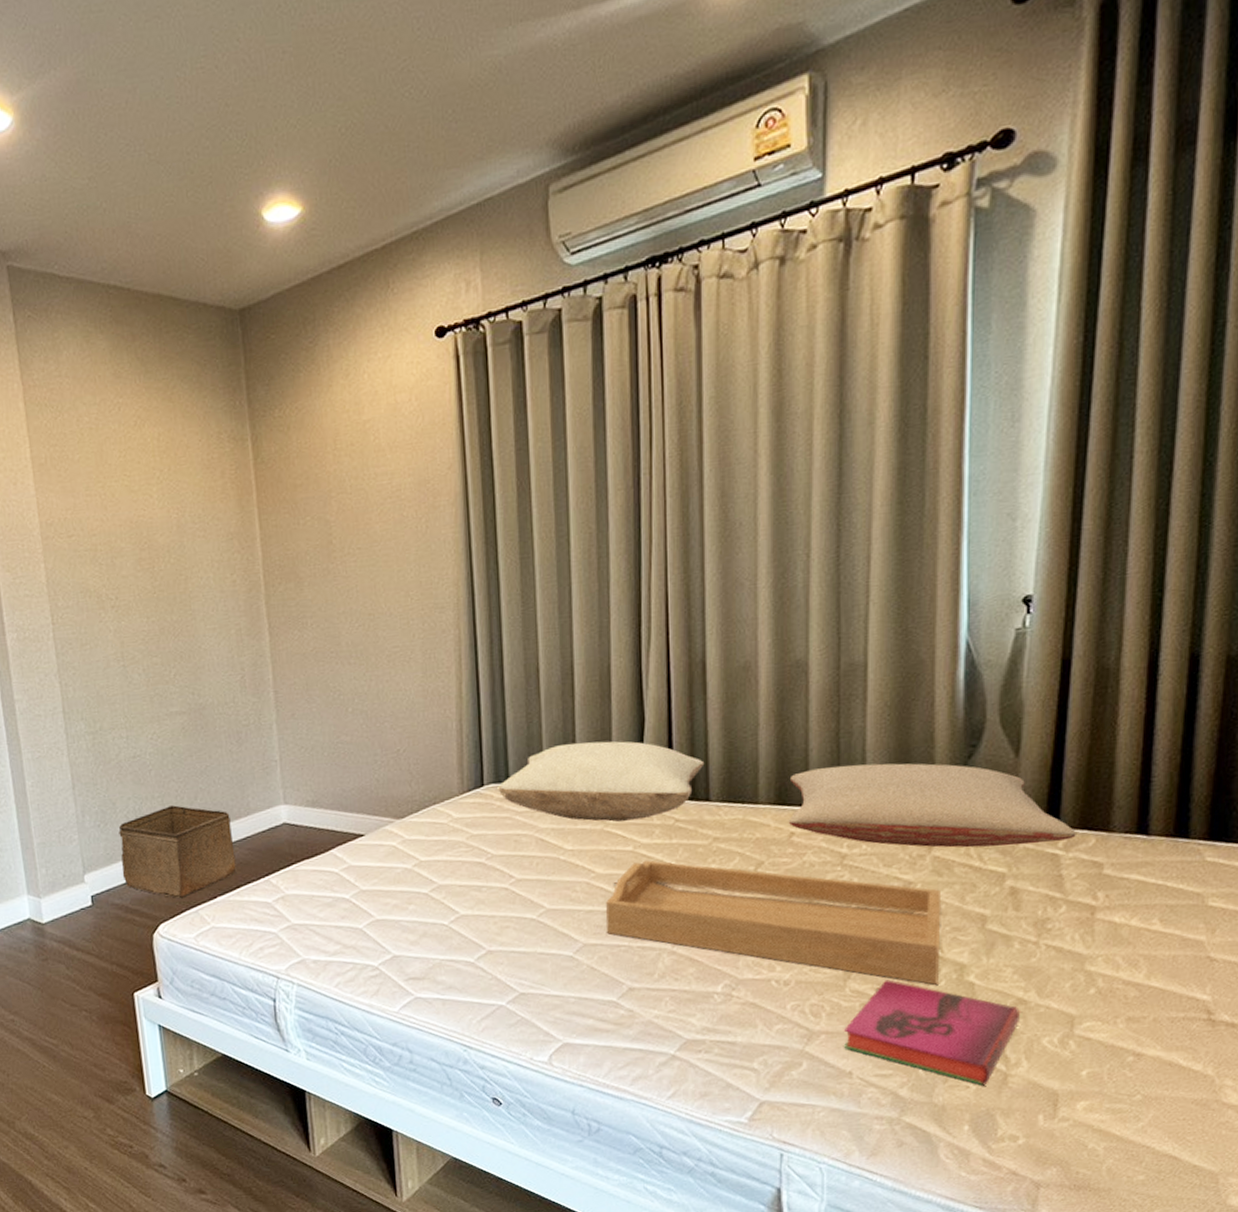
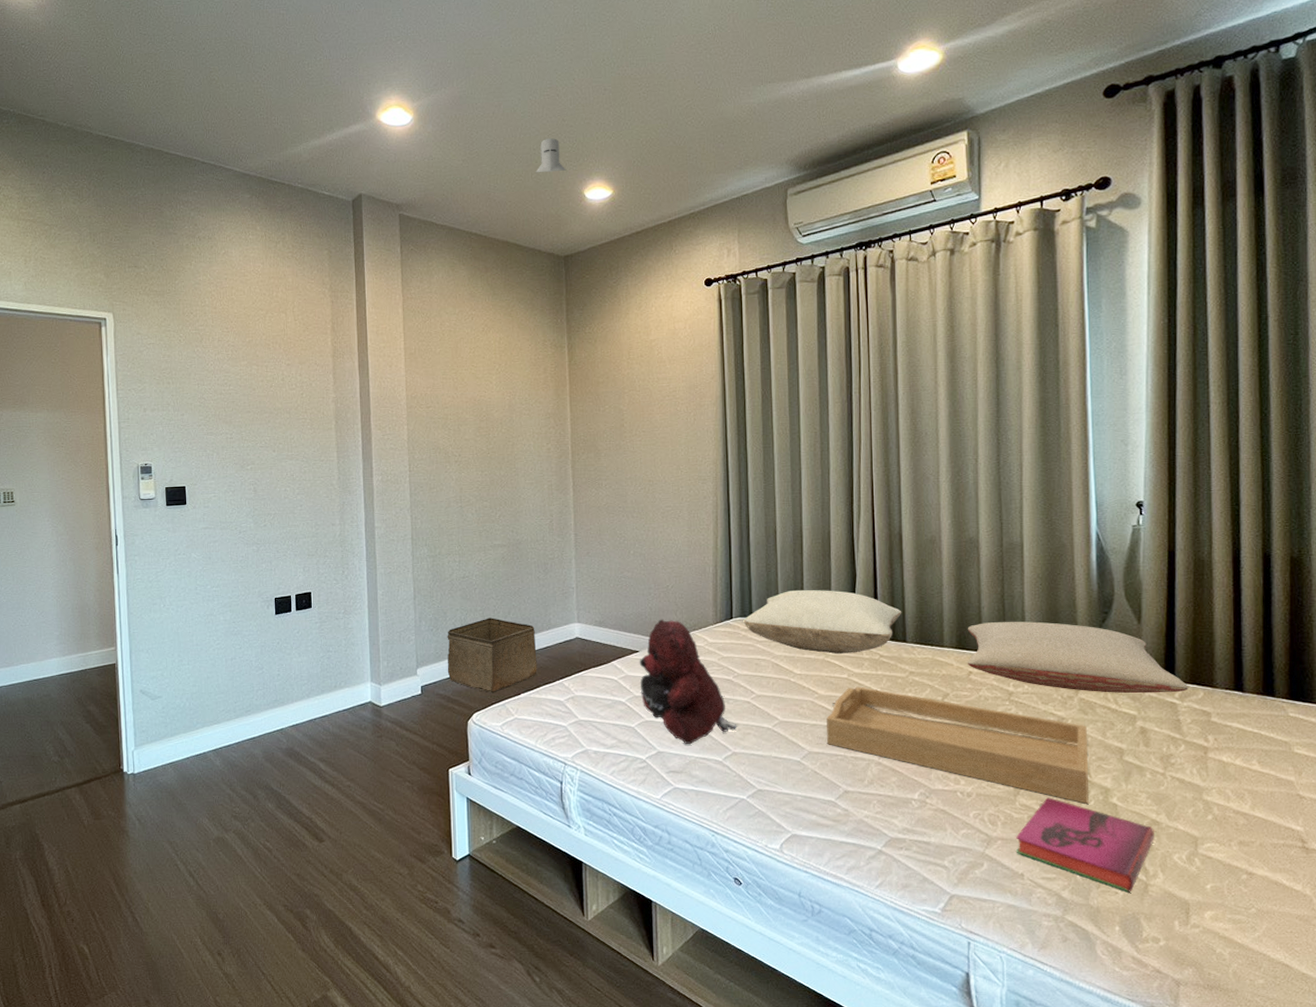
knight helmet: none [192,134,235,190] -> present [536,138,566,173]
teddy bear: none [365,792,493,945] -> present [639,619,737,745]

